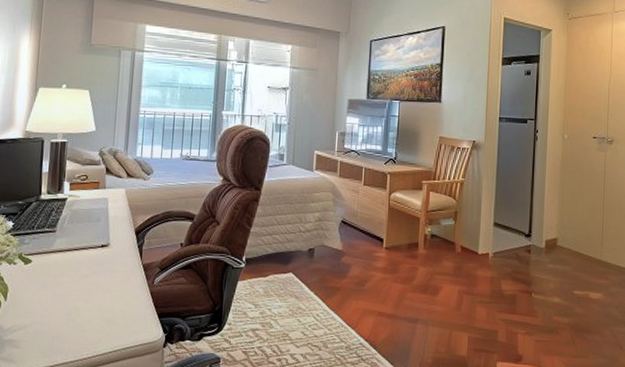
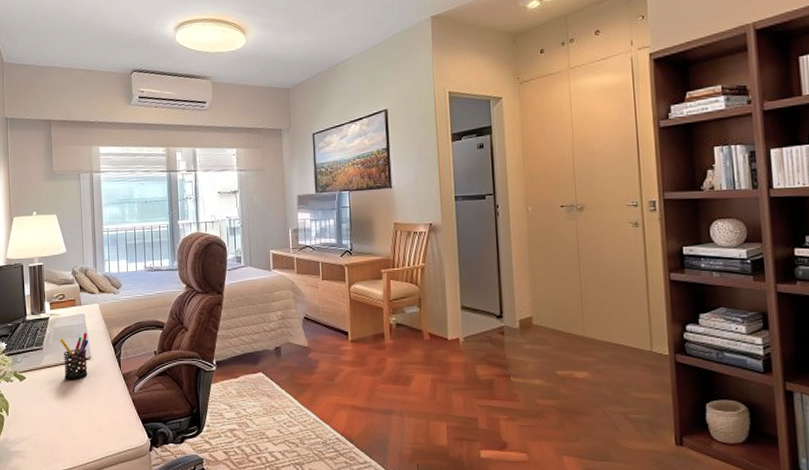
pen holder: none [76,218,109,267] -> present [60,332,89,380]

